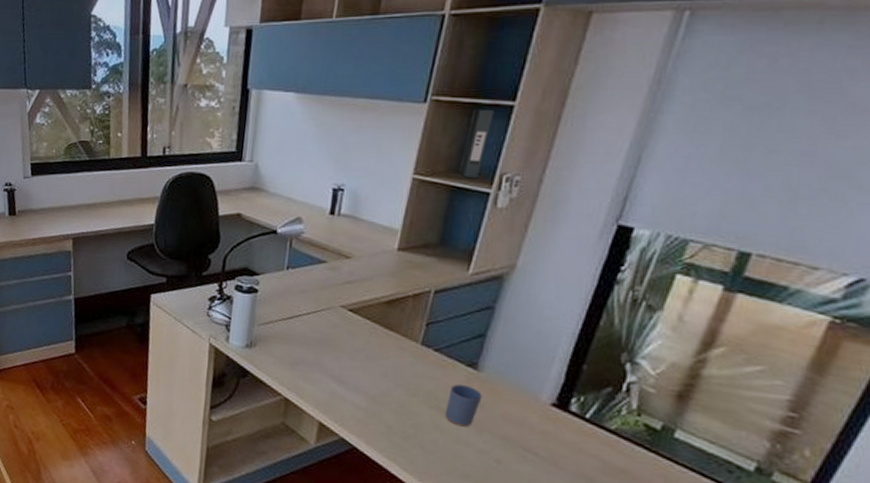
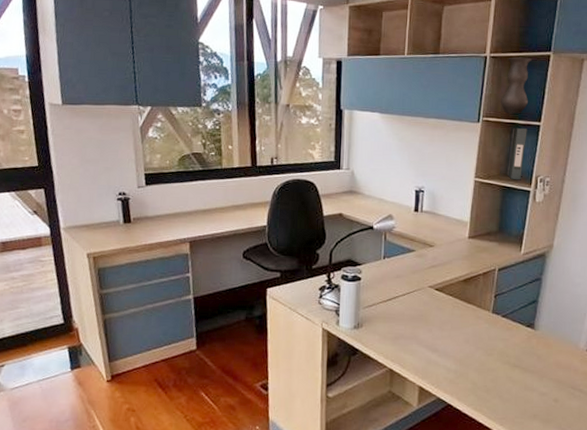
mug: present [446,384,483,427] -> none [515,341,540,376]
vase: none [459,13,511,91] -> present [501,57,532,114]

